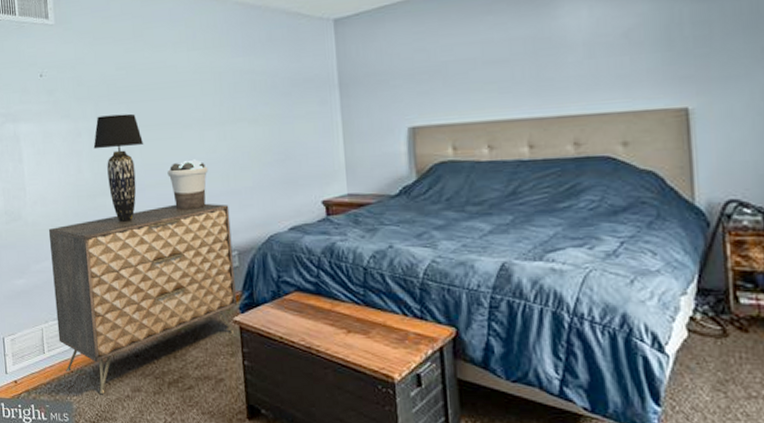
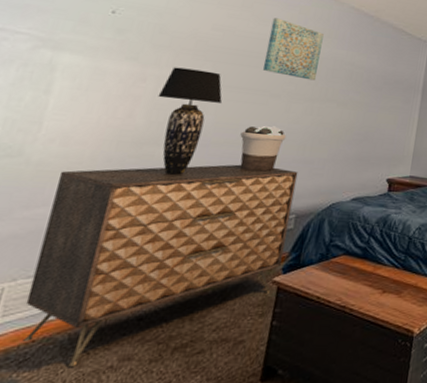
wall art: none [163,39,221,102] -> present [262,17,324,81]

